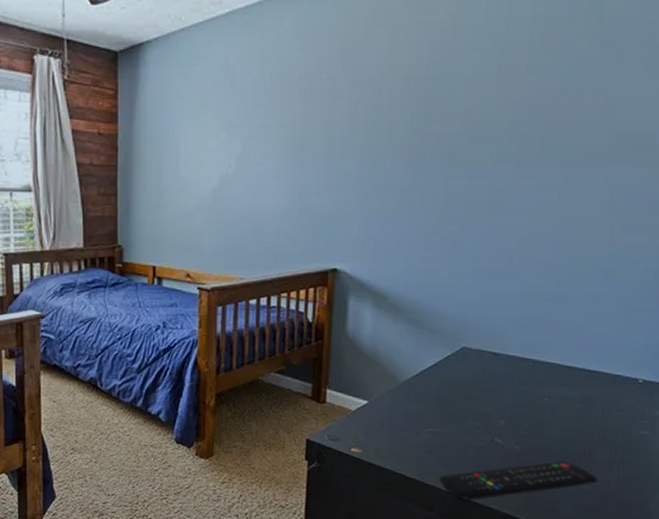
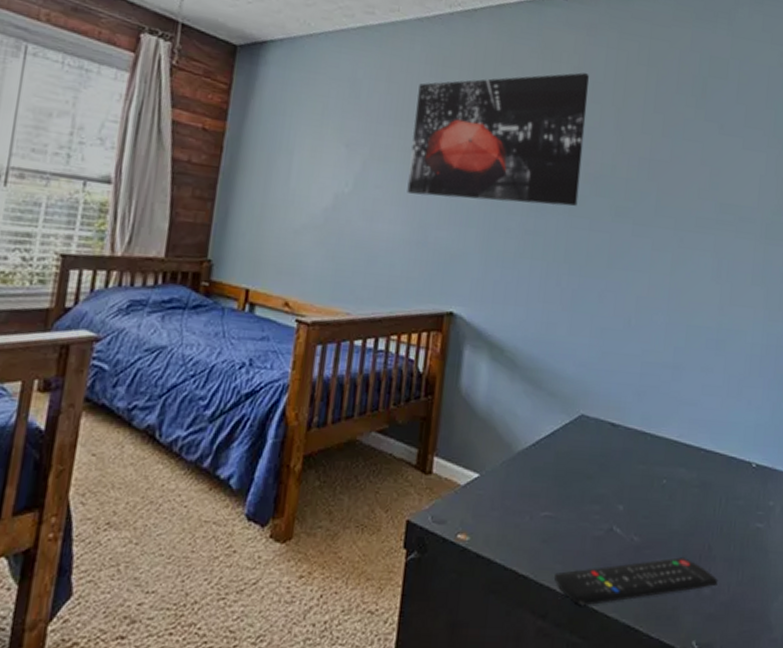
wall art: none [286,19,468,166] -> present [407,72,589,206]

